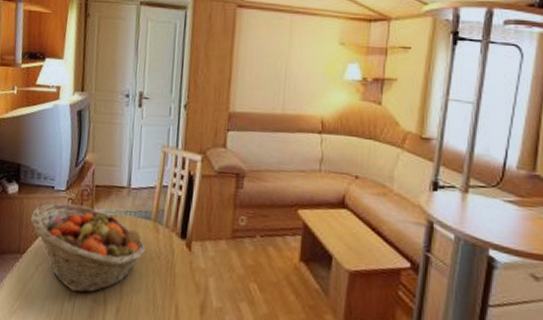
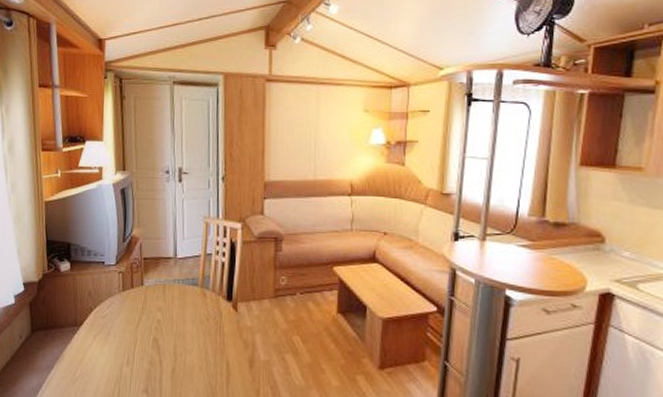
fruit basket: present [31,202,147,293] -> none [85,276,196,358]

